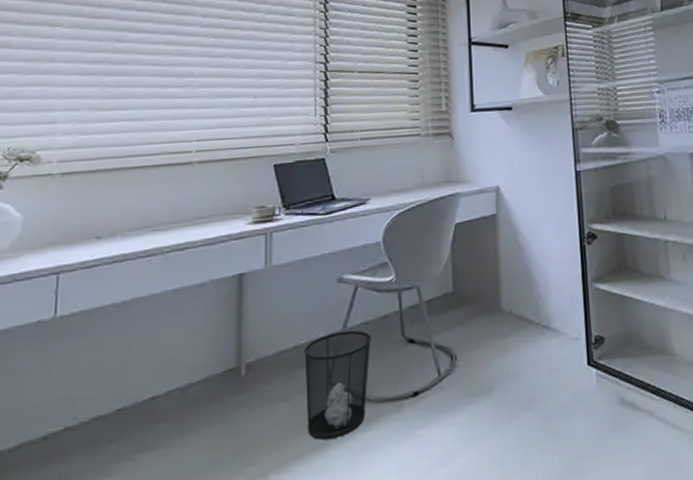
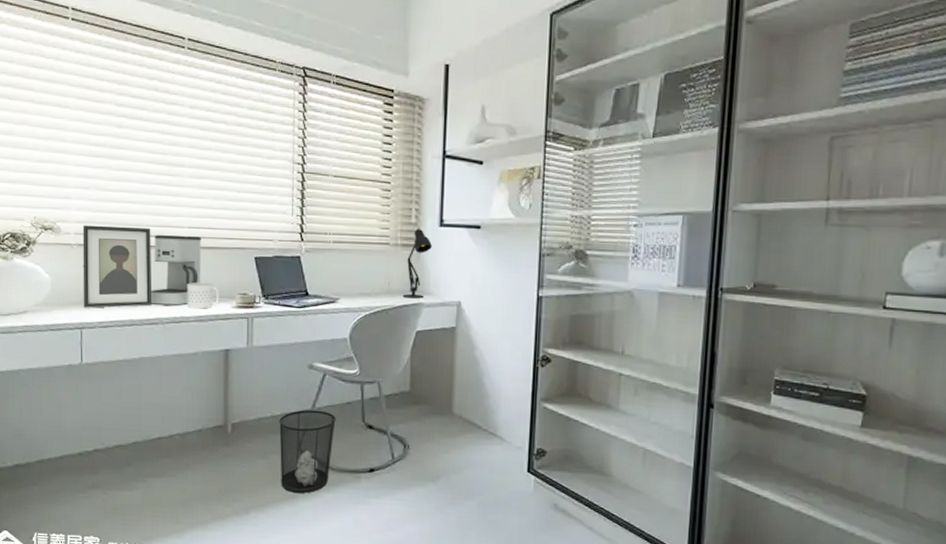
picture frame: none [62,146,153,247] -> present [82,224,153,308]
coffee maker: none [149,149,212,234] -> present [151,235,201,307]
mug: none [193,199,234,232] -> present [187,282,220,309]
desk lamp: none [437,115,466,190] -> present [402,228,433,299]

